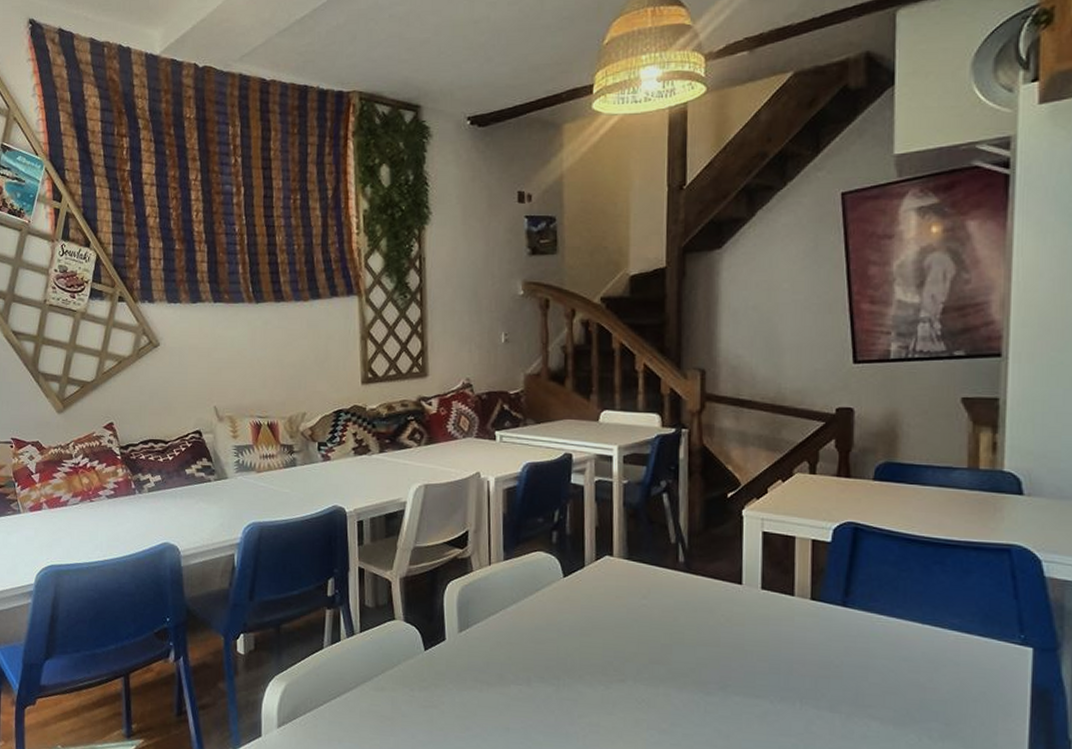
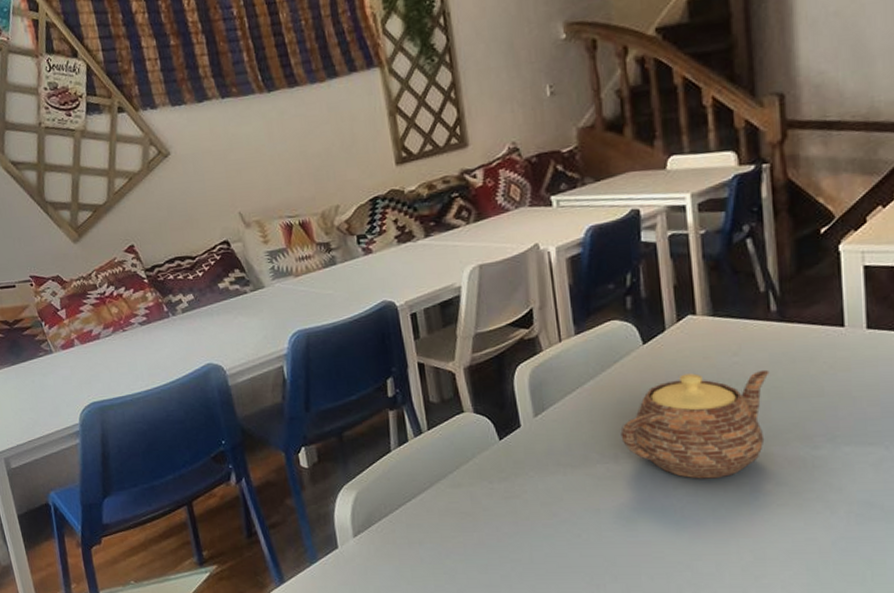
teapot: none [535,609,673,712] -> present [620,369,770,479]

